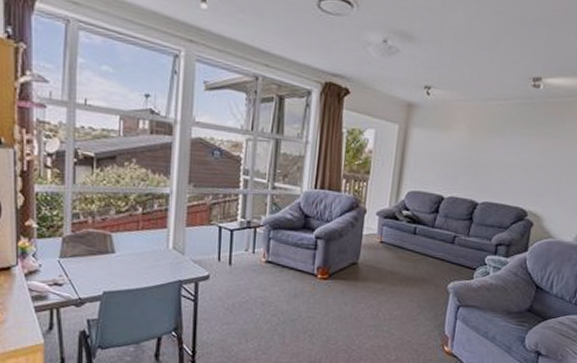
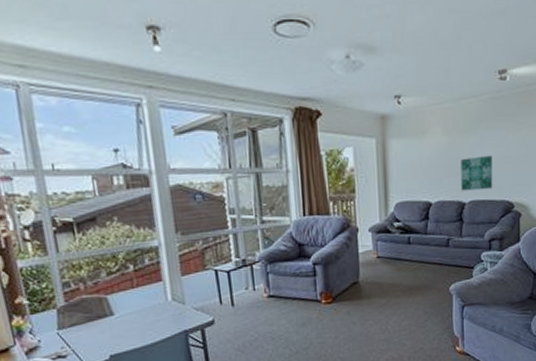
wall art: none [476,158,513,194] -> present [461,155,493,191]

